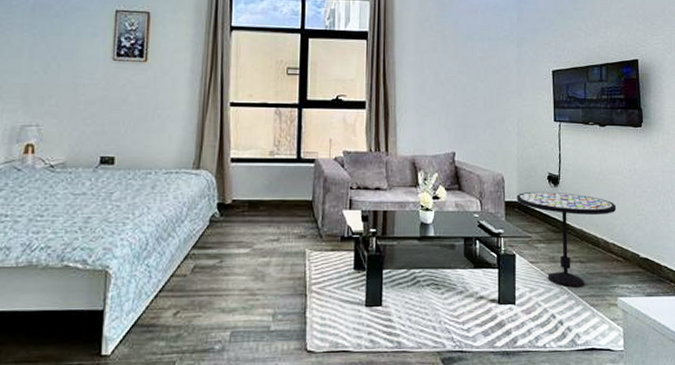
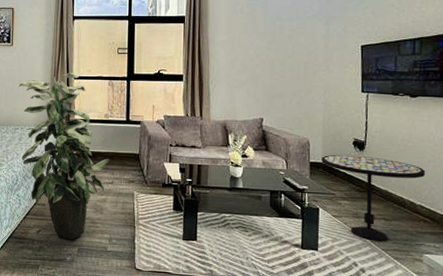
indoor plant: none [154,98,276,321] -> present [19,72,110,240]

